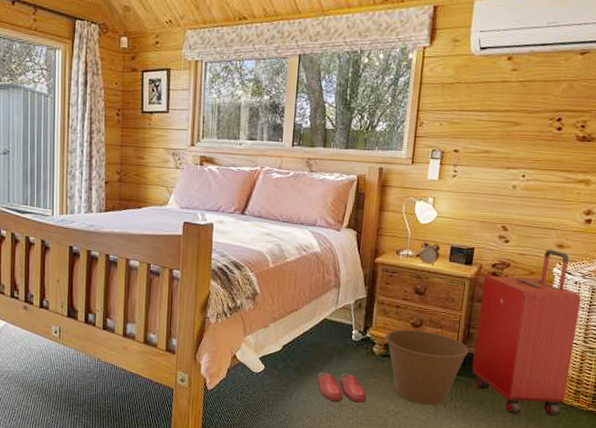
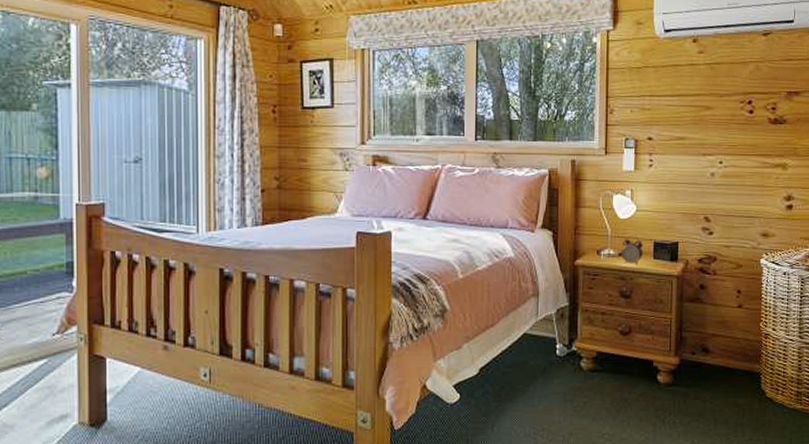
slippers: present [317,372,367,403] -> none [521,396,578,429]
basket: present [384,329,469,406] -> none [592,338,684,424]
suitcase: present [471,249,581,416] -> none [688,239,792,424]

